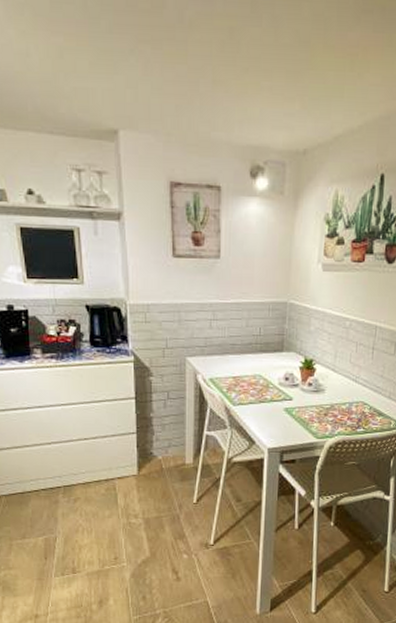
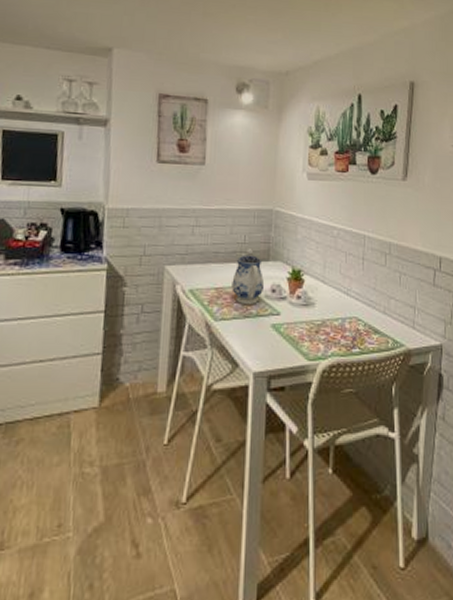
teapot: none [248,340,279,391] -> present [232,249,265,304]

